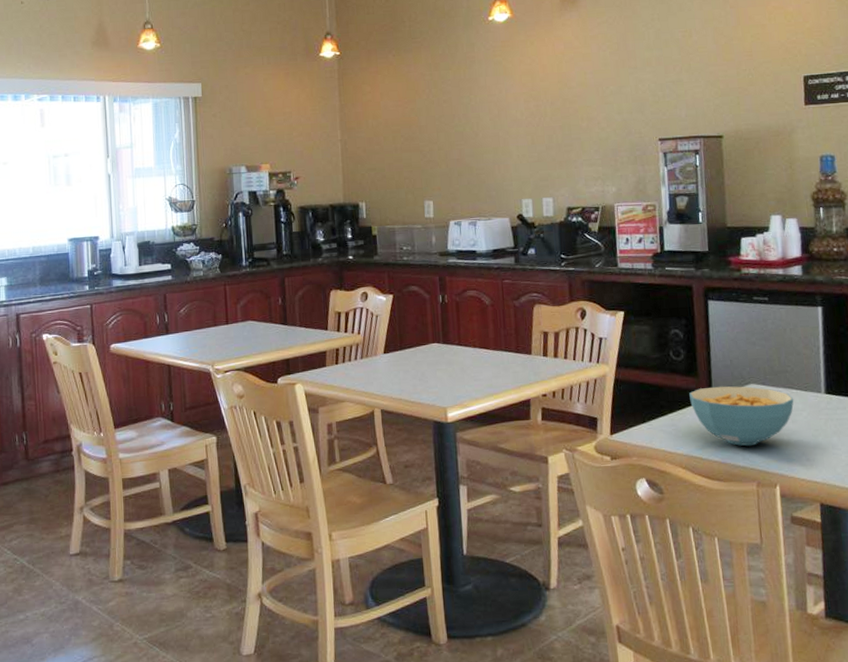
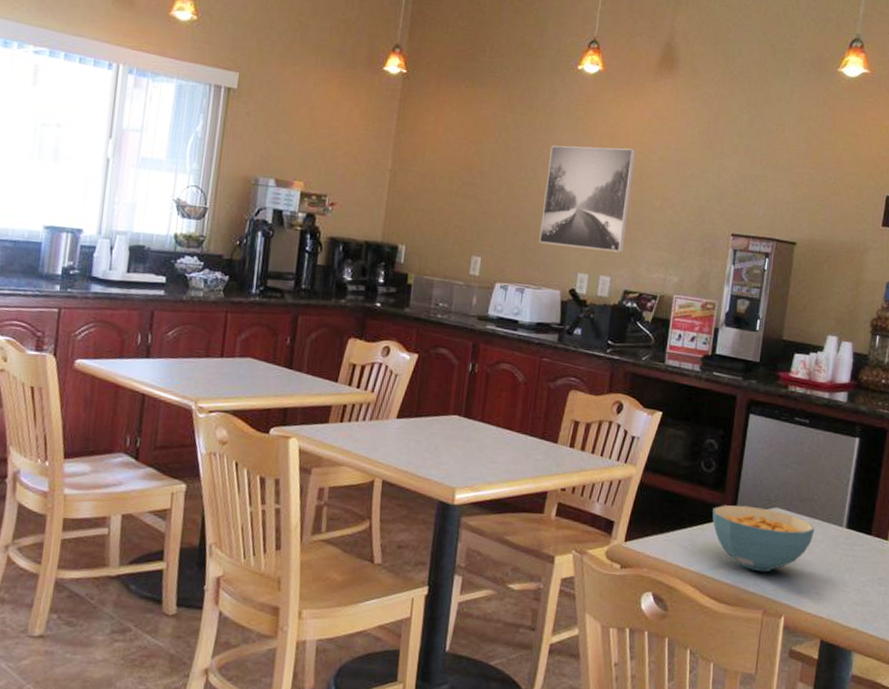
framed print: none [477,80,560,179] -> present [539,145,637,253]

